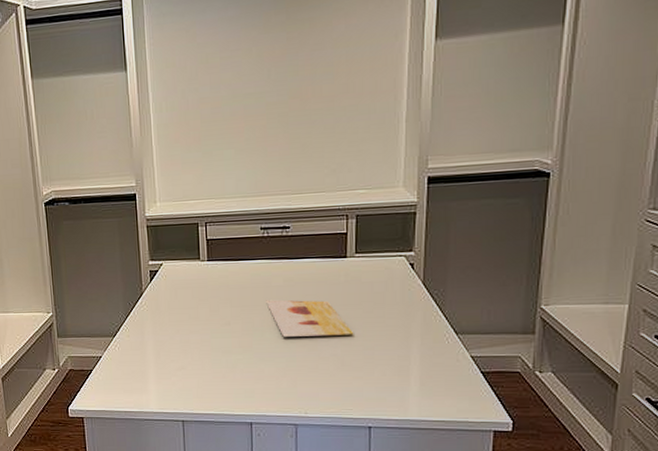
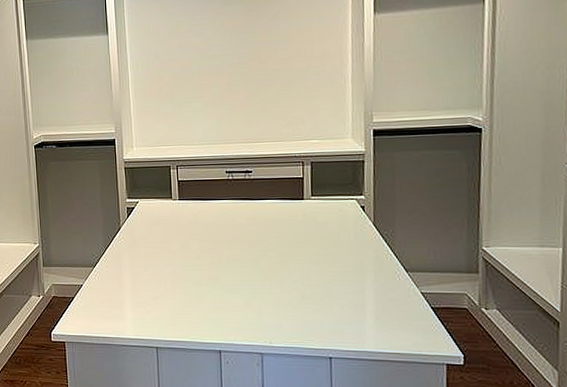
painting: present [266,300,354,337] -> none [232,236,313,271]

